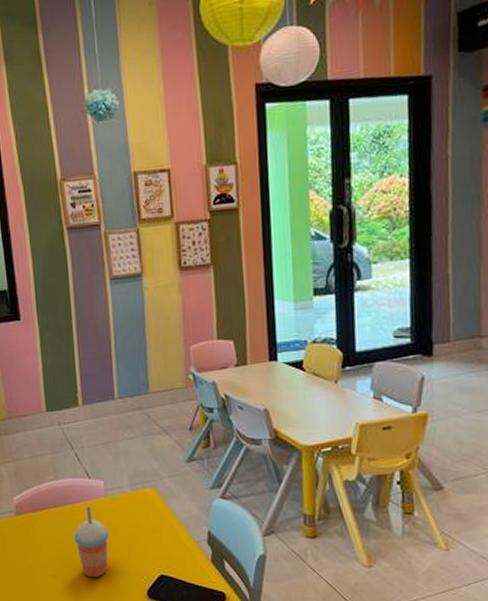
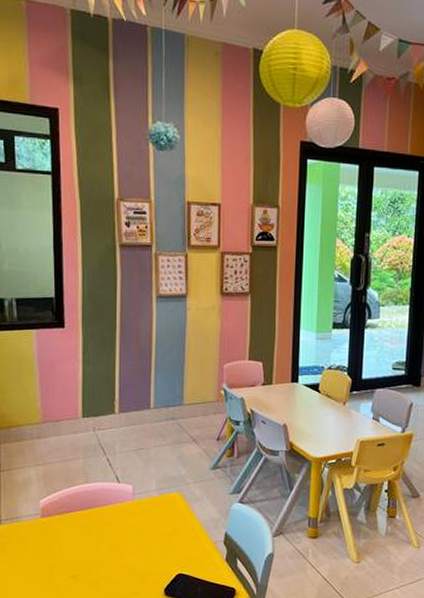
cup with straw: present [73,506,109,578] -> none [98,509,133,578]

